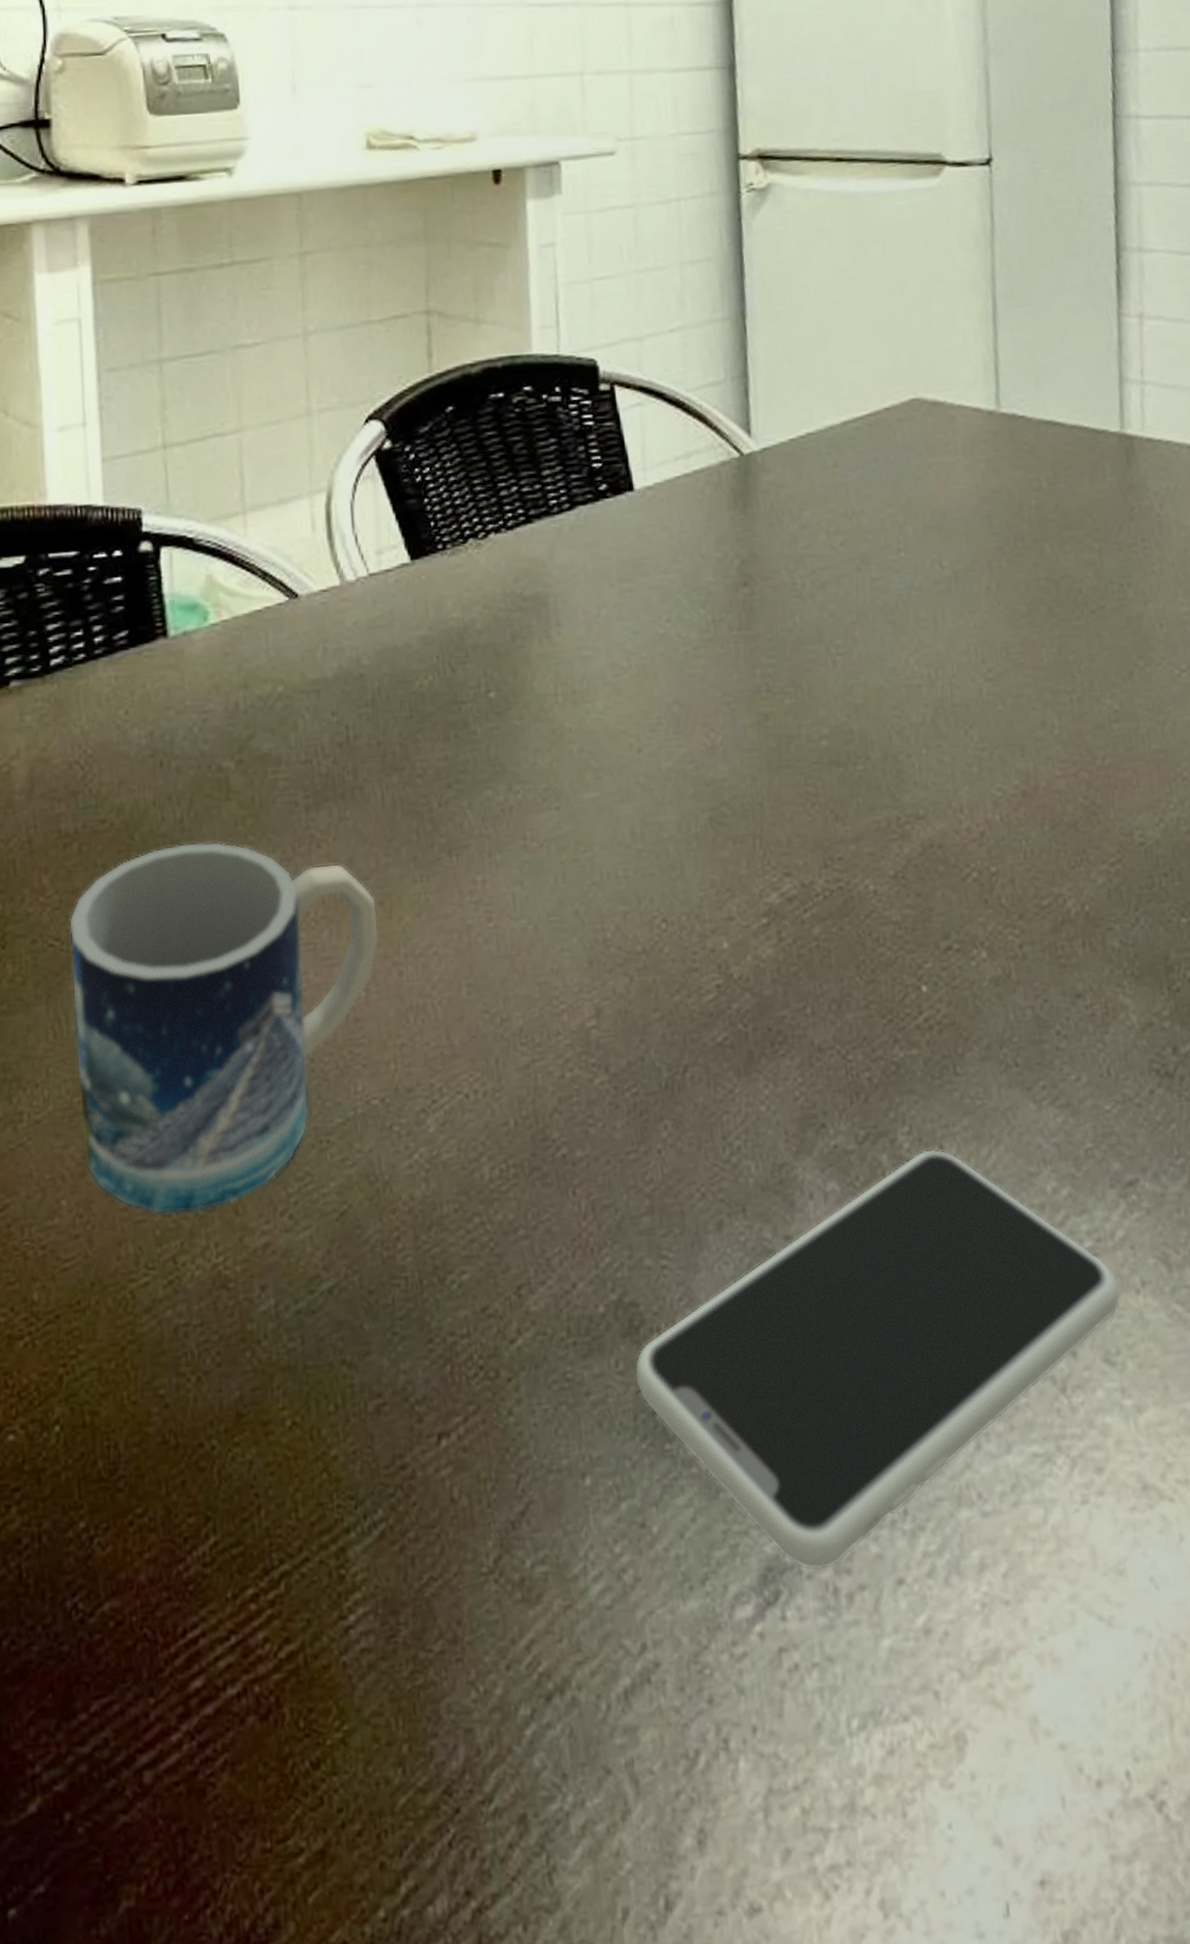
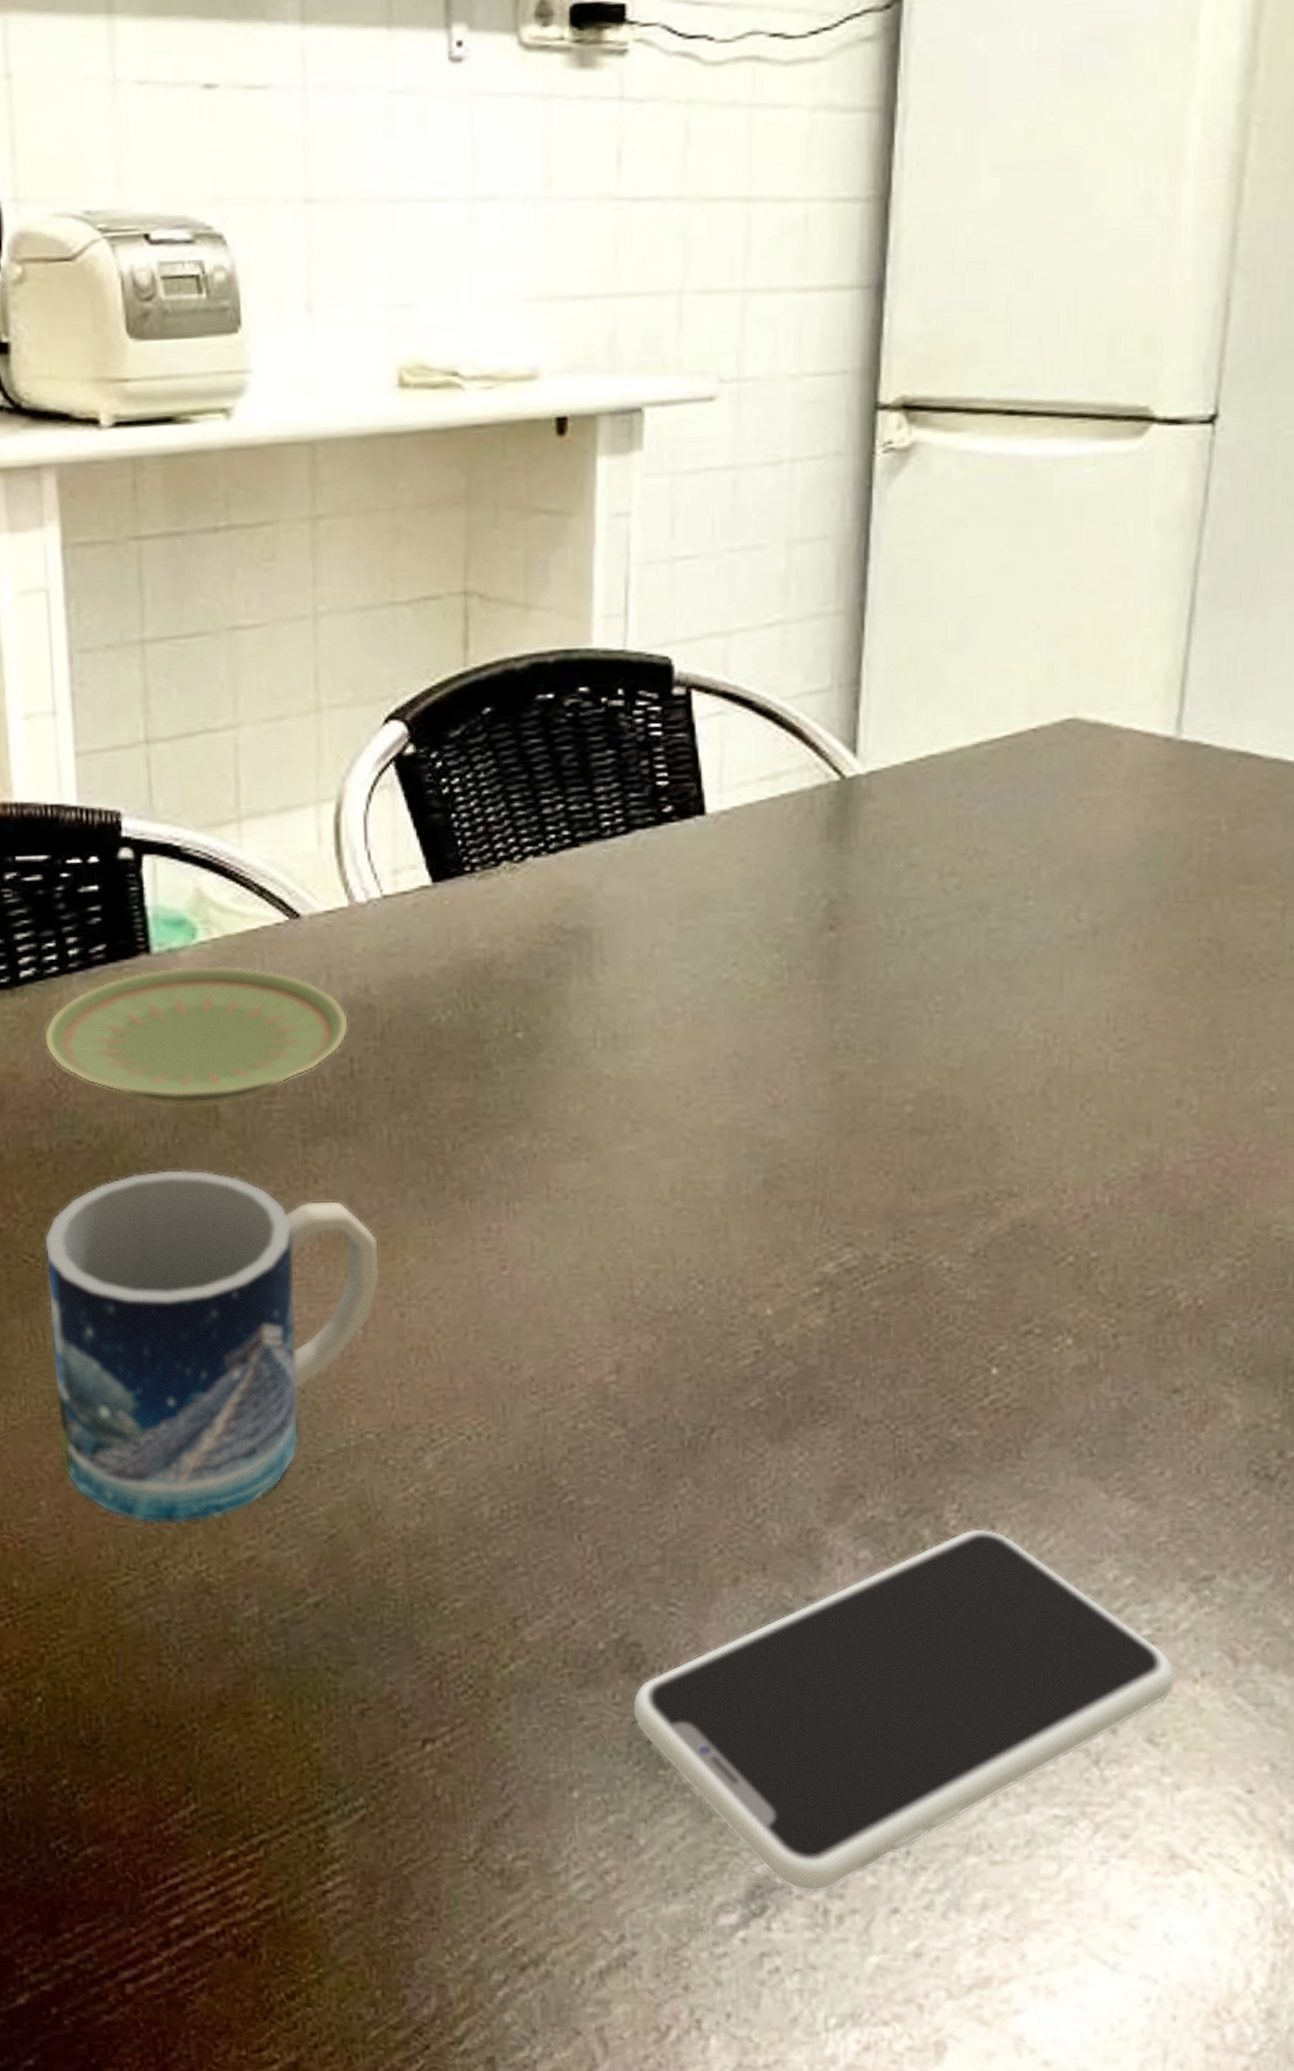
plate: none [72,644,344,781] -> present [44,965,350,1106]

